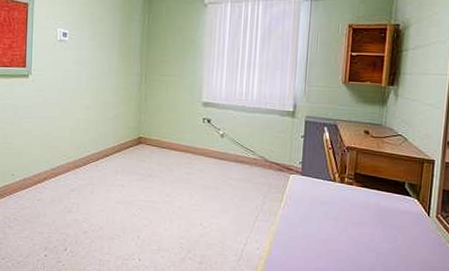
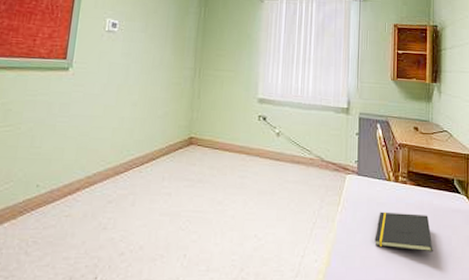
notepad: none [316,209,377,249] -> present [374,211,433,252]

